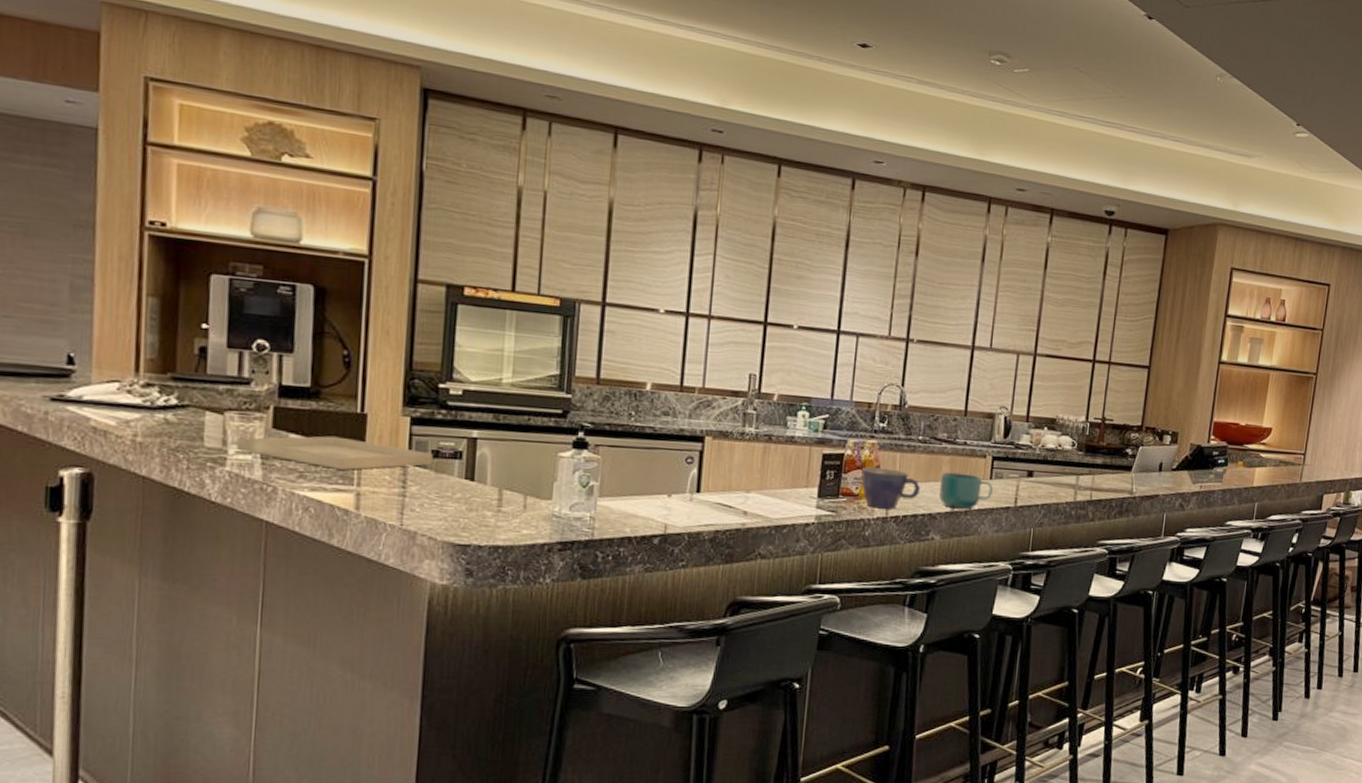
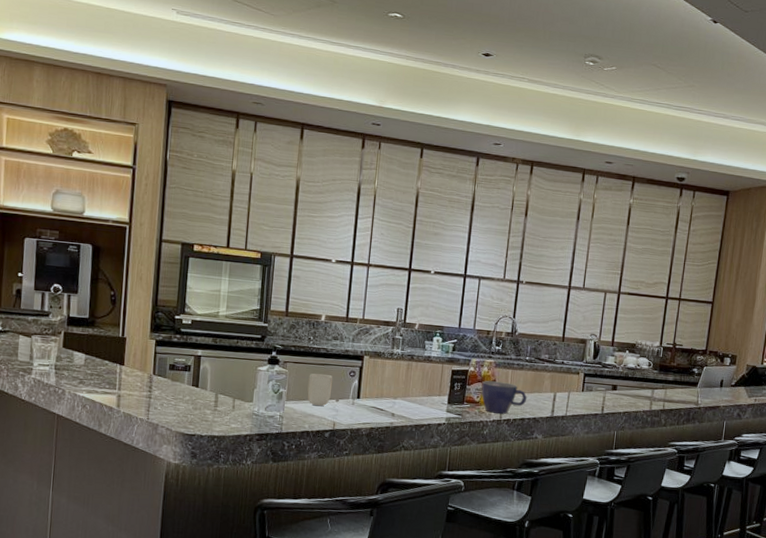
tray: present [236,435,433,470] -> none [39,353,170,379]
cup: none [628,459,664,504] -> present [307,373,333,407]
cup: present [939,472,993,509] -> none [542,385,584,415]

